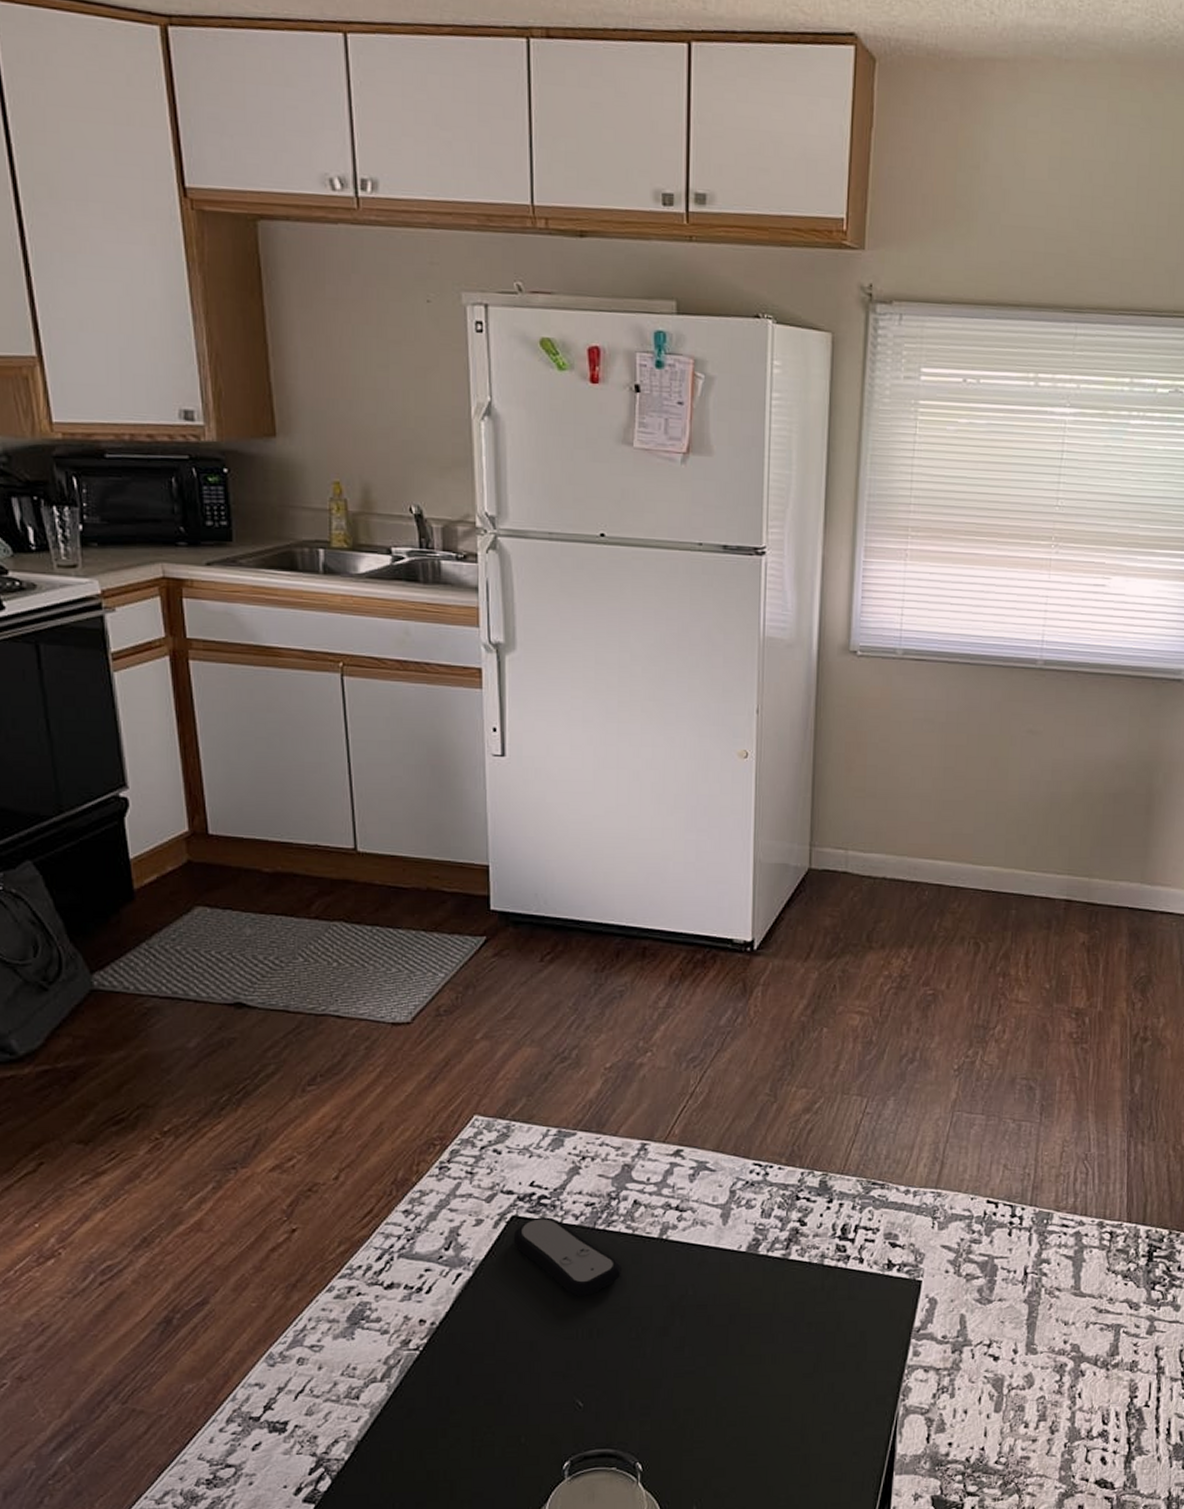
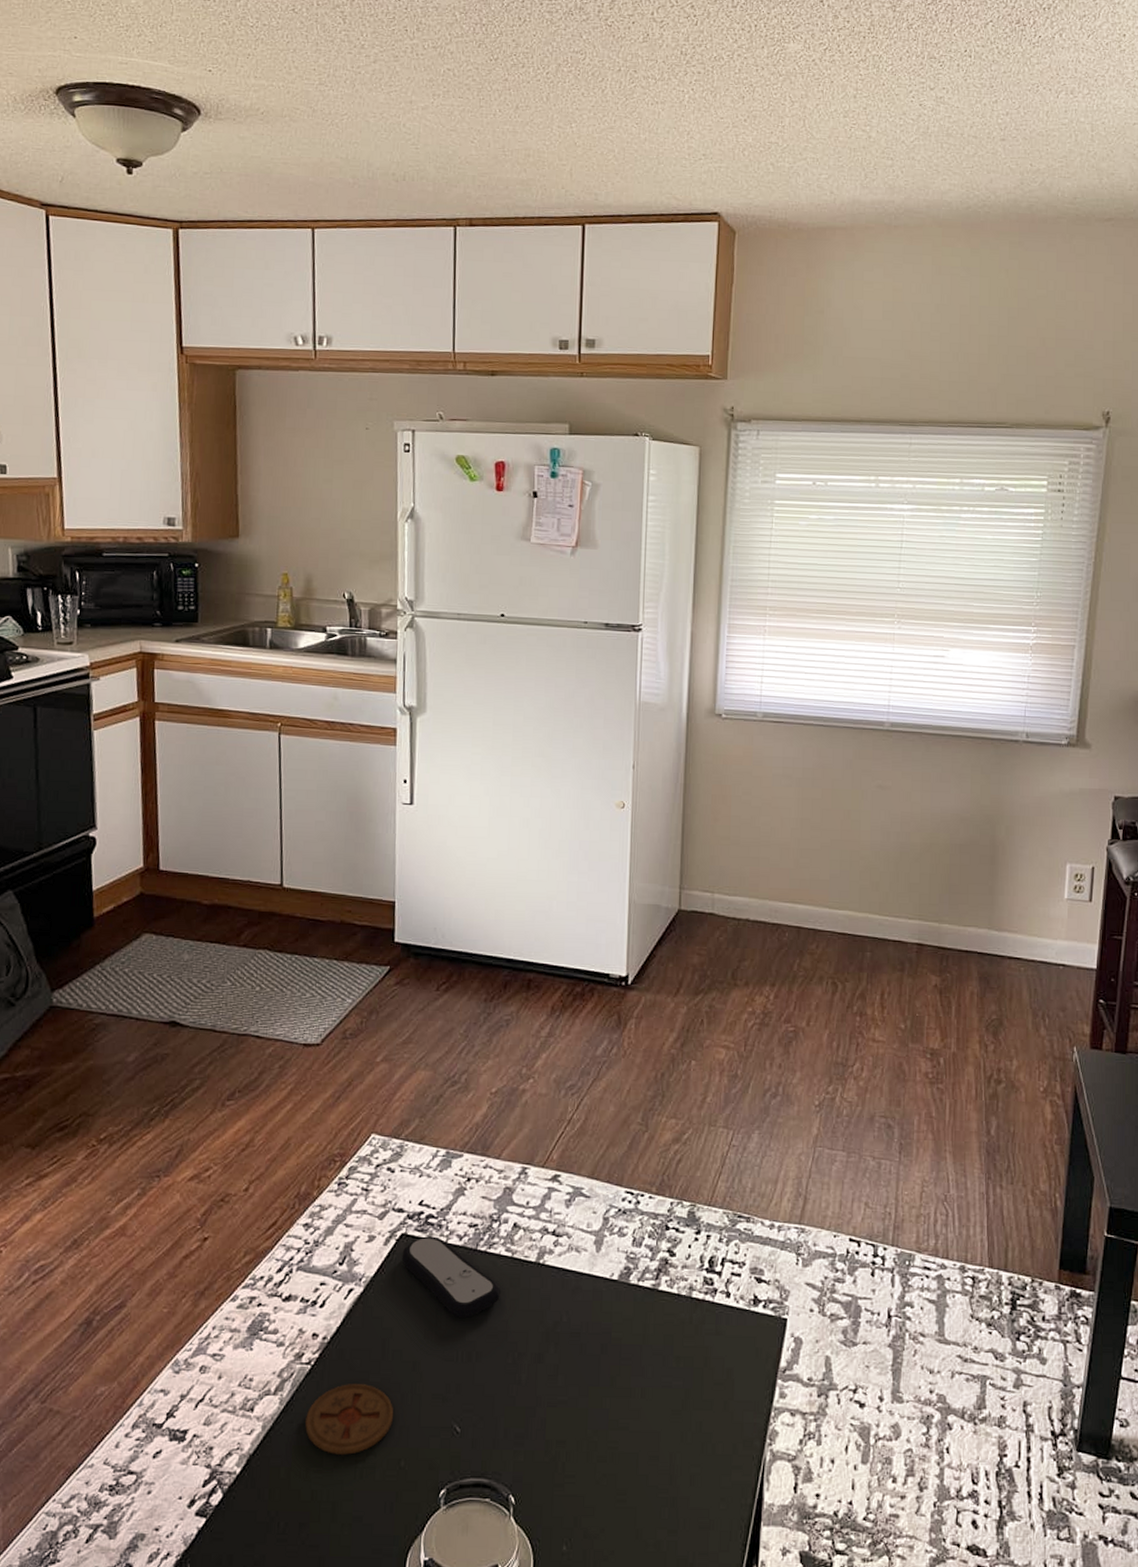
coaster: none [417,1366,511,1436] -> present [305,1384,393,1455]

